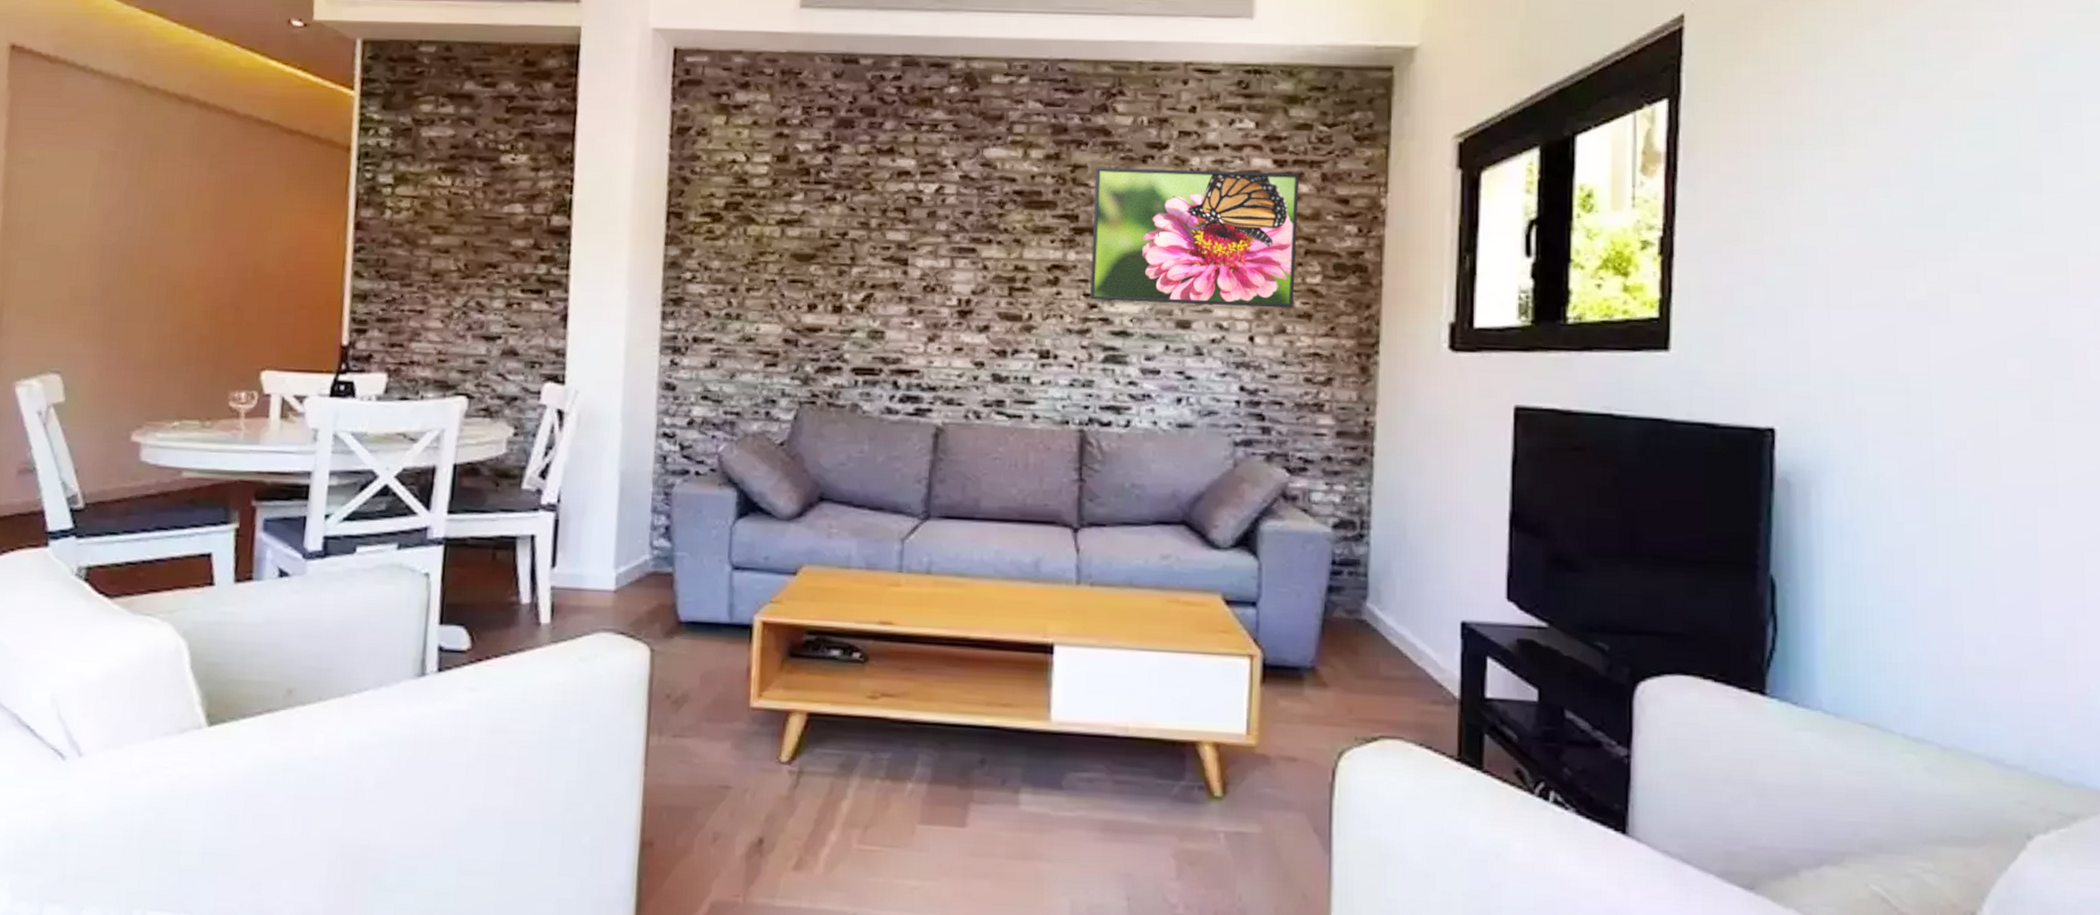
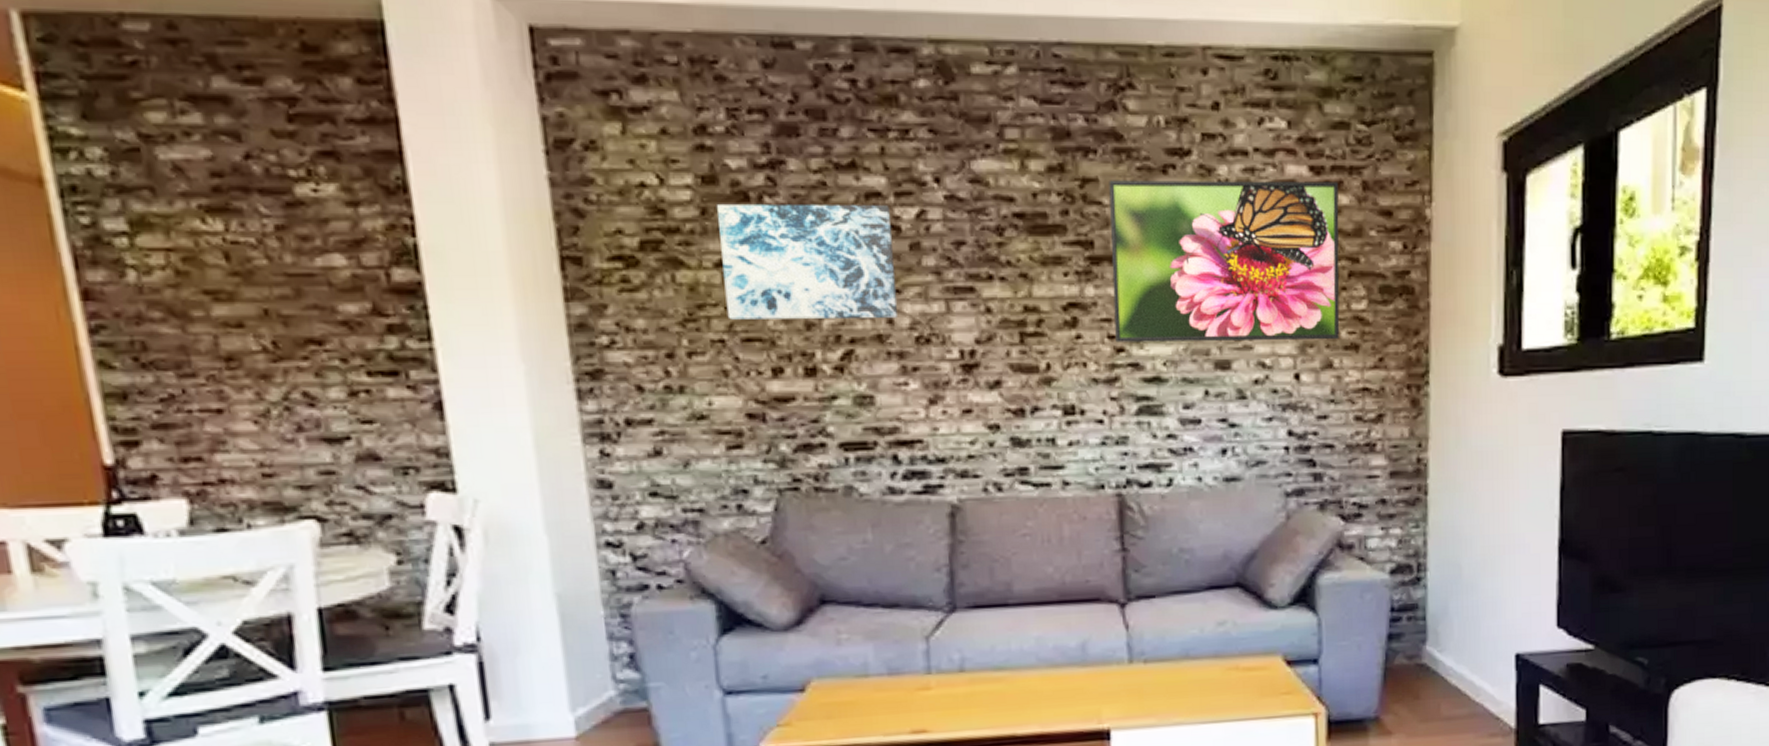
wall art: none [780,177,916,271] -> present [717,205,899,320]

